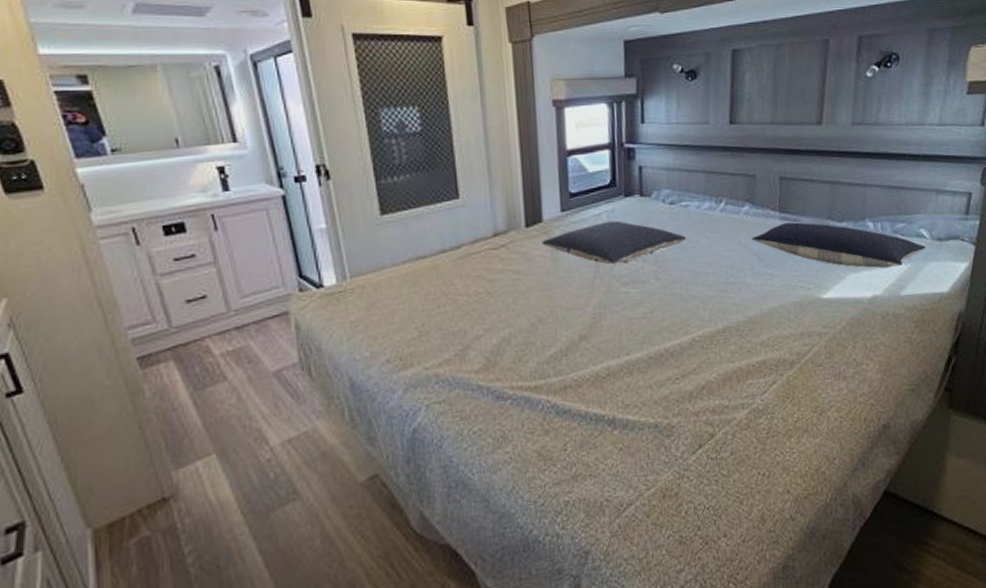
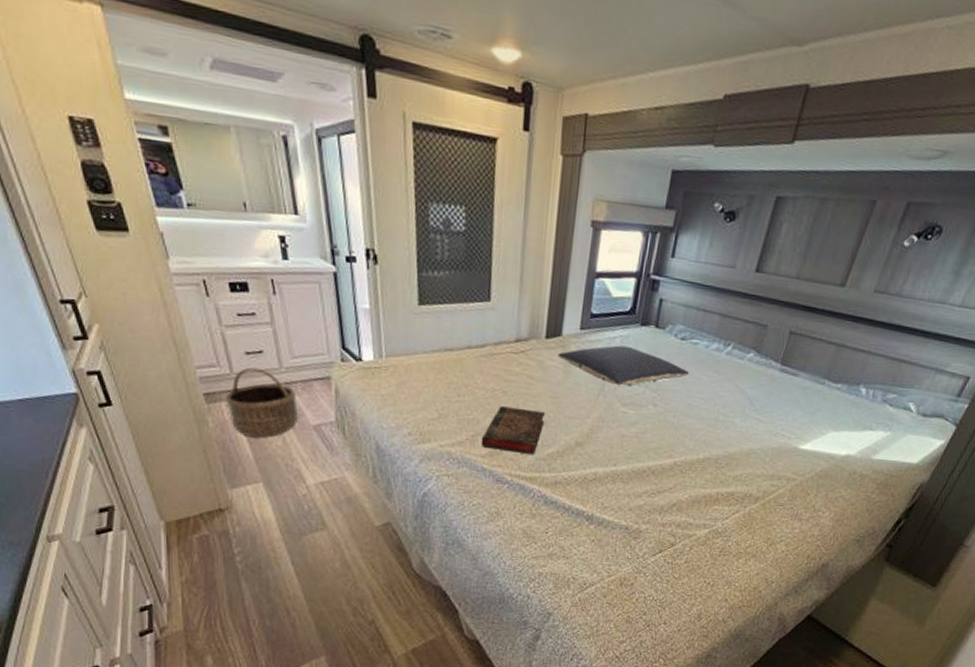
basket: none [163,316,255,400] -> present [225,367,299,438]
book: none [471,308,540,362] -> present [481,406,545,455]
pillow: present [751,222,926,269] -> none [748,375,909,433]

